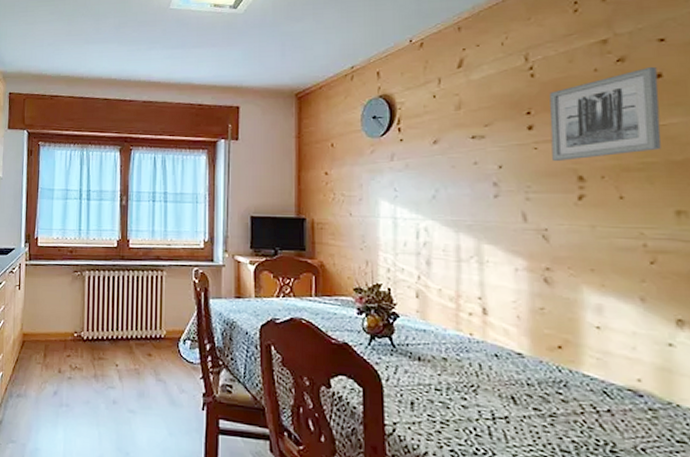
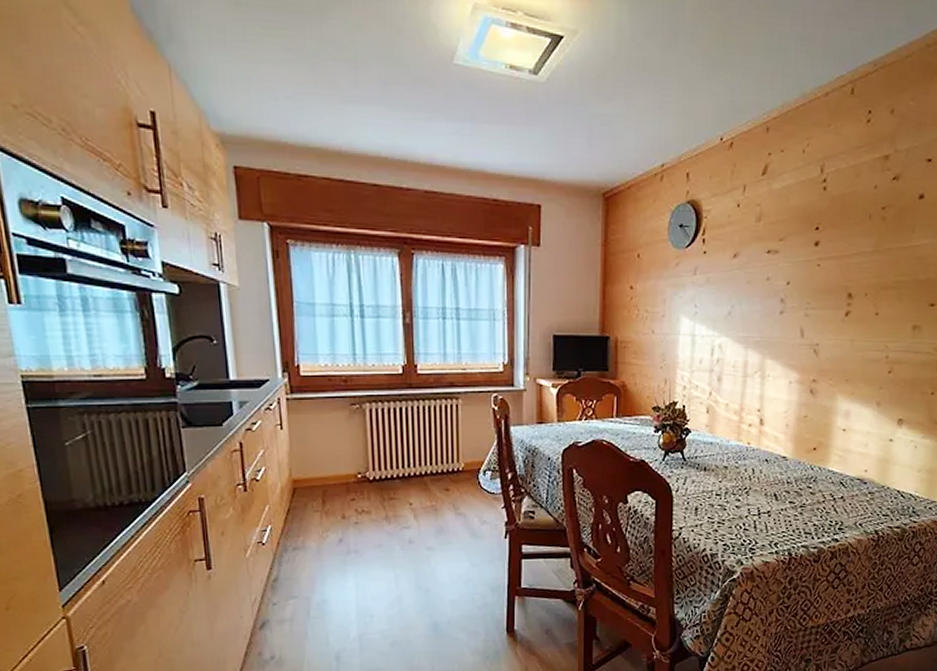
wall art: present [549,66,661,161] -> none [830,186,921,278]

